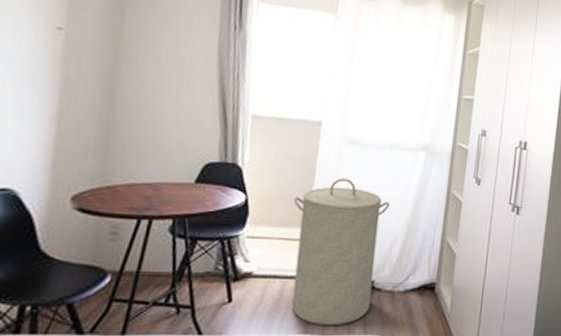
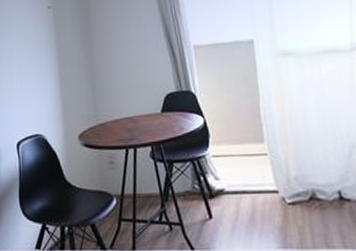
laundry hamper: present [291,178,390,326] -> none [245,90,344,240]

